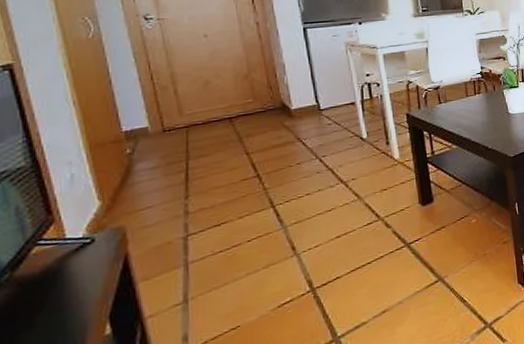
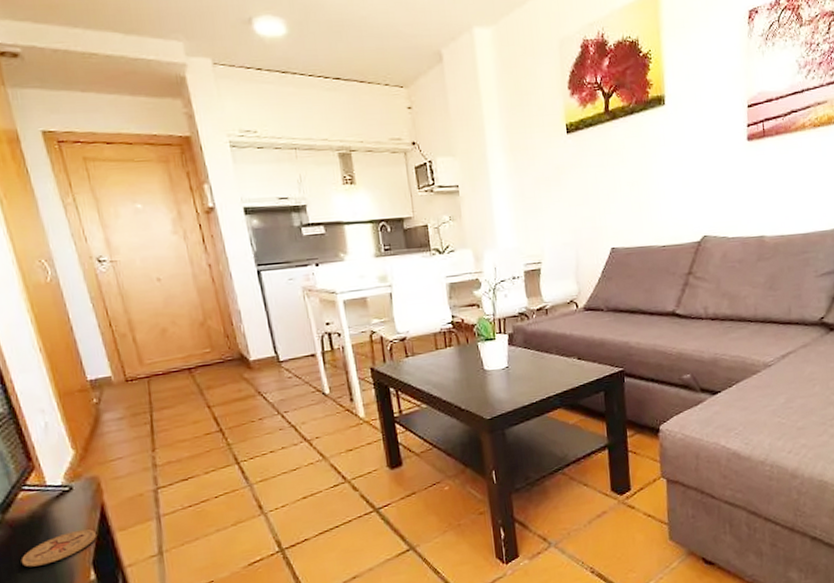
coaster: none [27,281,118,327] -> present [21,529,97,567]

